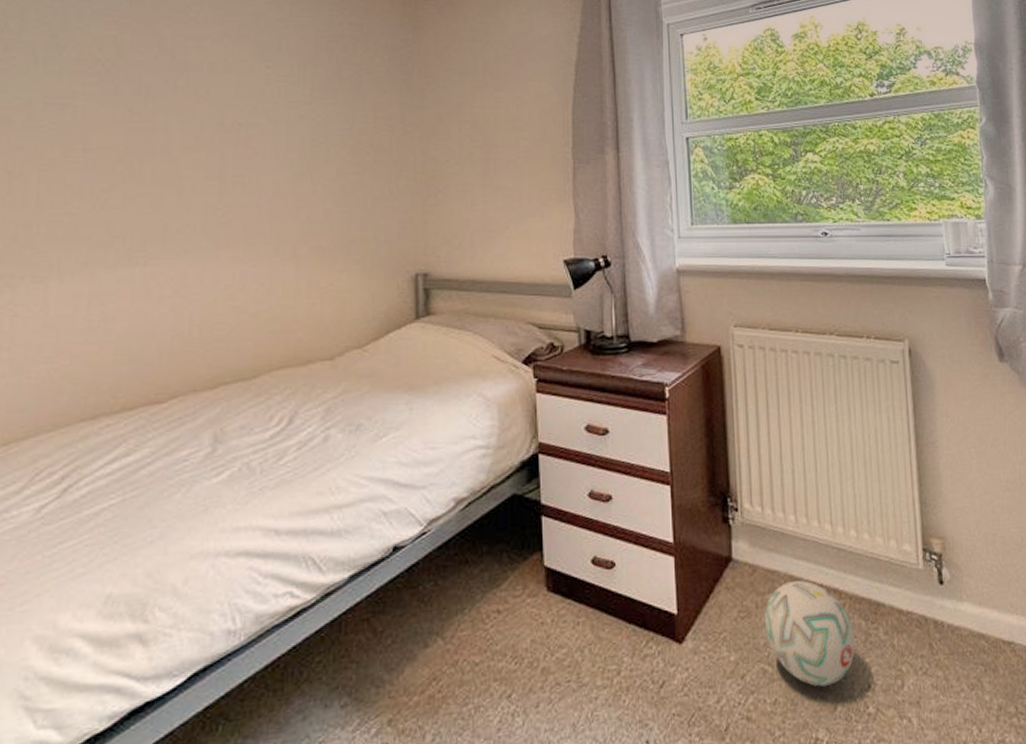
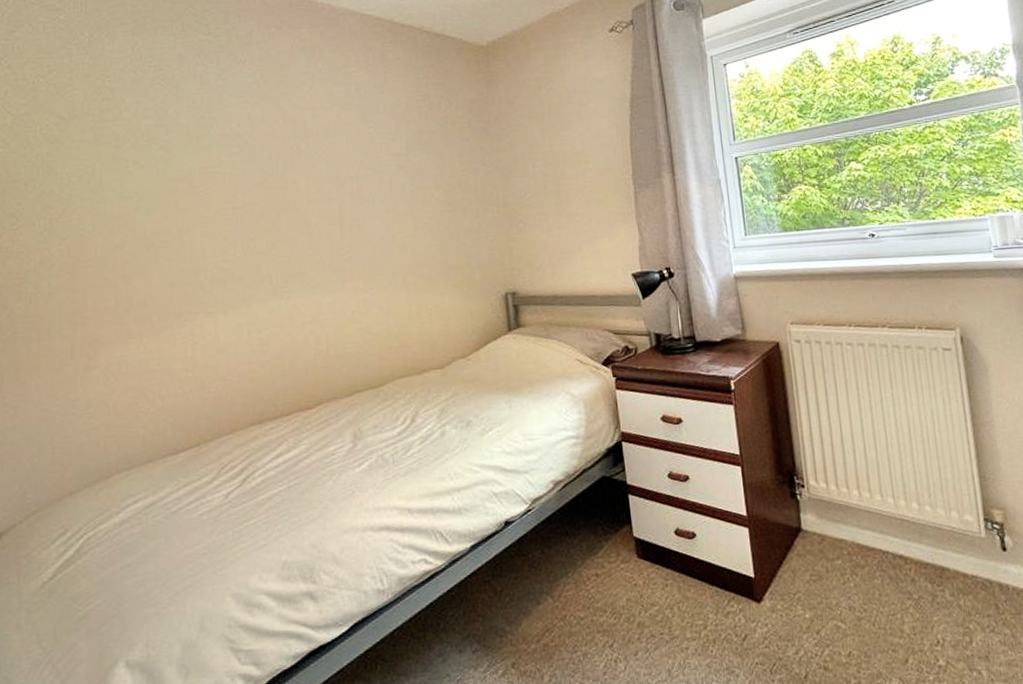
ball: present [764,580,855,687] -> none [835,548,923,642]

